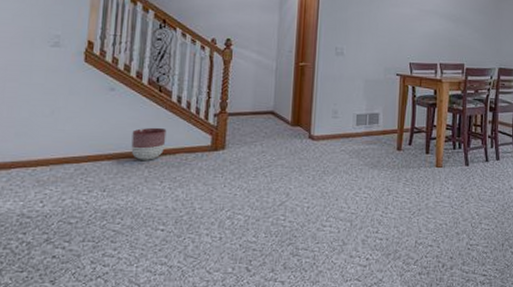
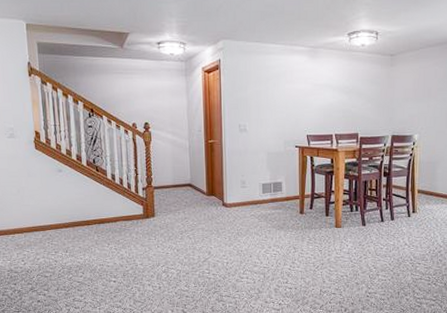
planter: present [131,127,167,160] -> none [80,200,108,227]

